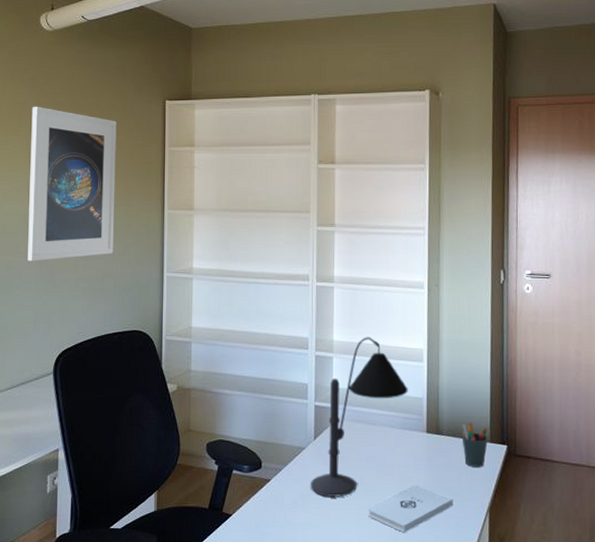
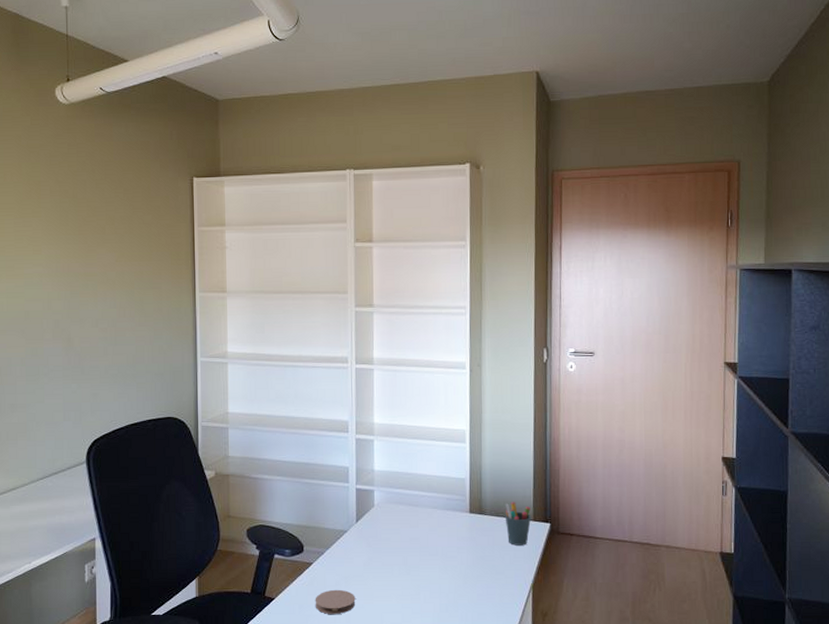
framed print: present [27,107,117,261] -> none [51,186,144,348]
coaster: none [271,507,312,533] -> present [315,589,356,614]
desk lamp: present [310,337,408,497] -> none [353,419,451,578]
notepad: present [367,485,453,533] -> none [411,564,497,611]

